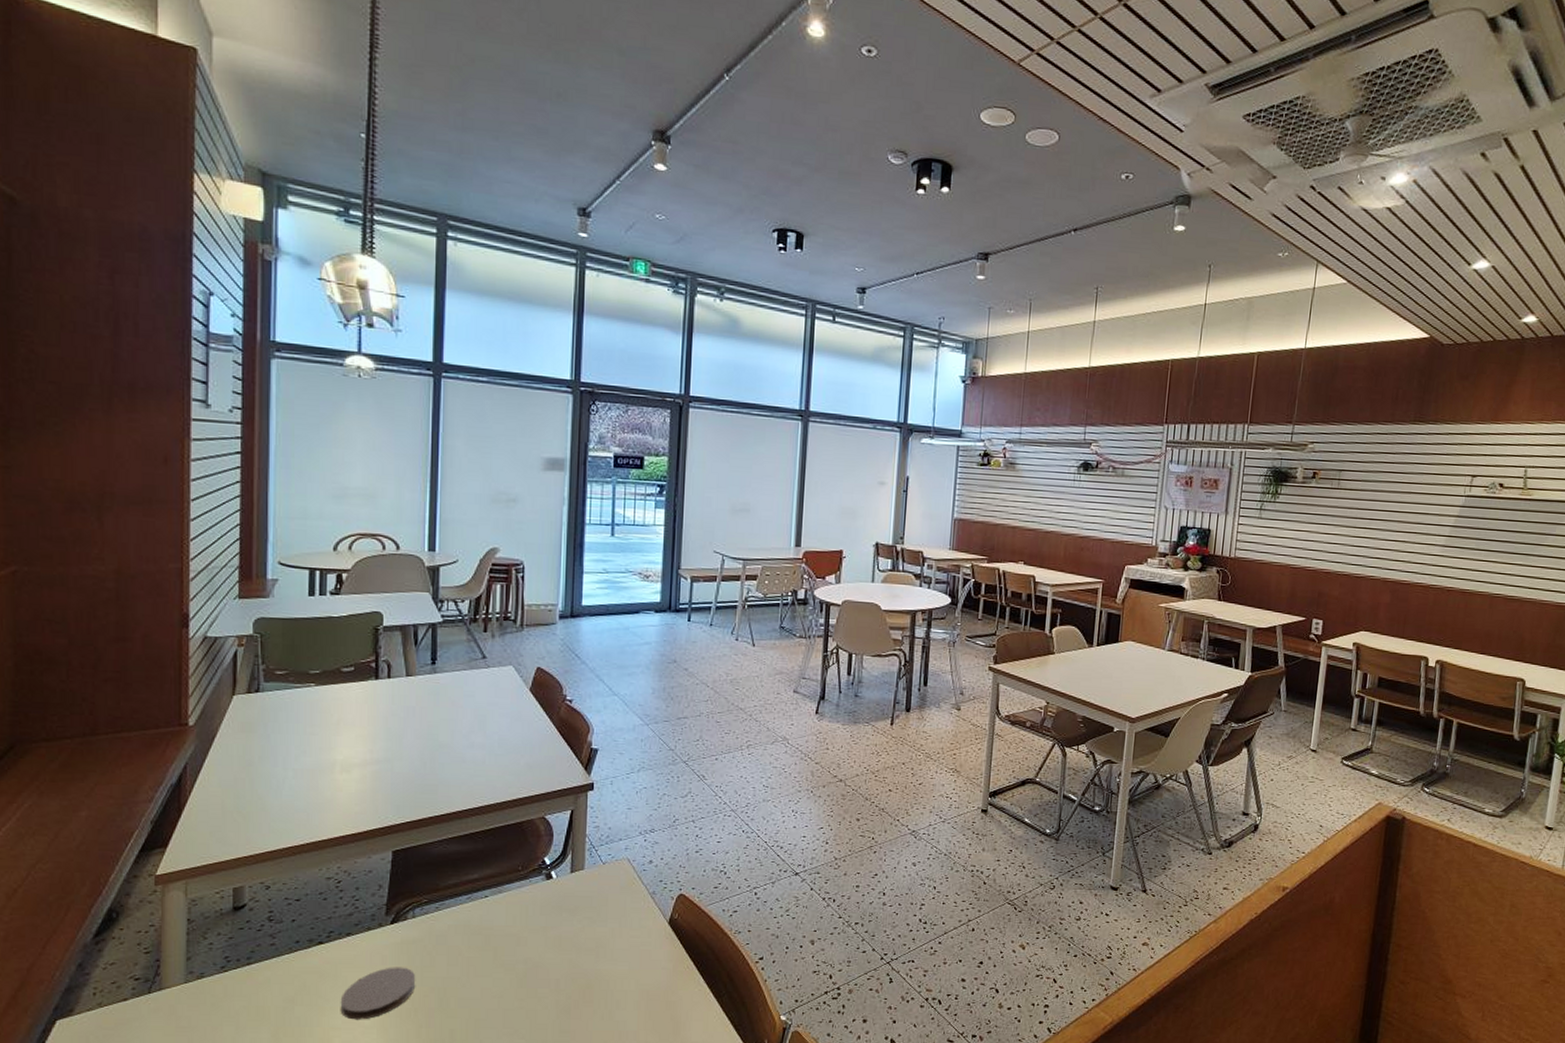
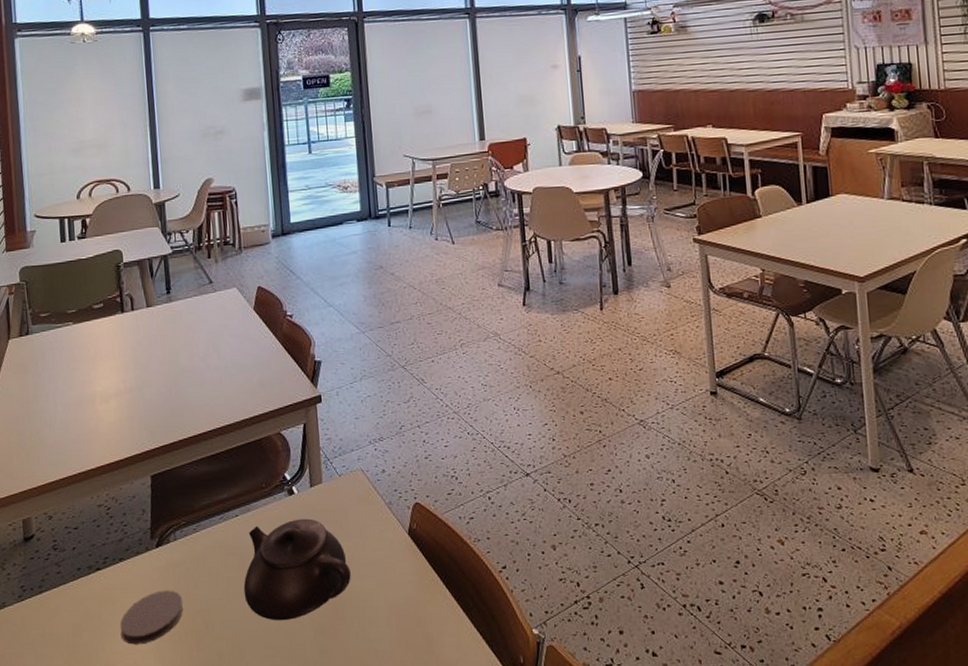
teapot: none [485,903,604,1001] -> present [243,518,351,621]

